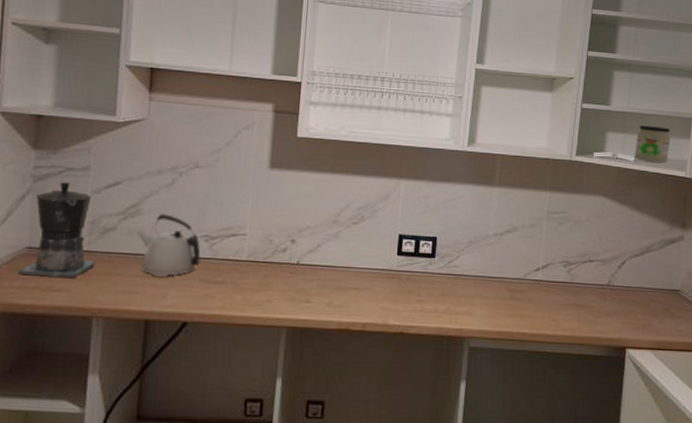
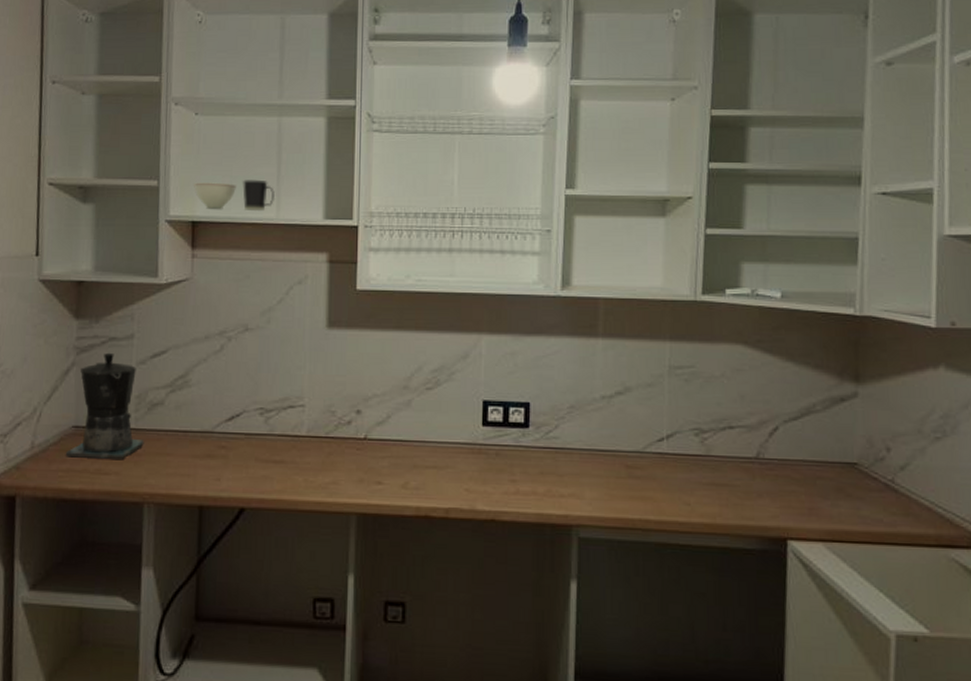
kettle: present [136,214,201,277] -> none [185,385,256,457]
bowl: none [154,33,195,60] -> present [194,182,237,210]
mug: none [199,34,229,64] -> present [242,179,275,212]
jar: present [634,125,671,164] -> none [781,252,830,299]

